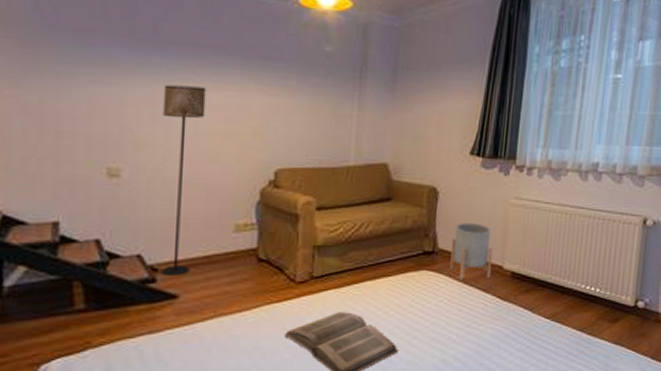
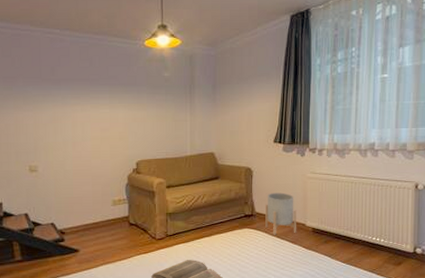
floor lamp: present [161,84,207,277] -> none [60,108,88,237]

